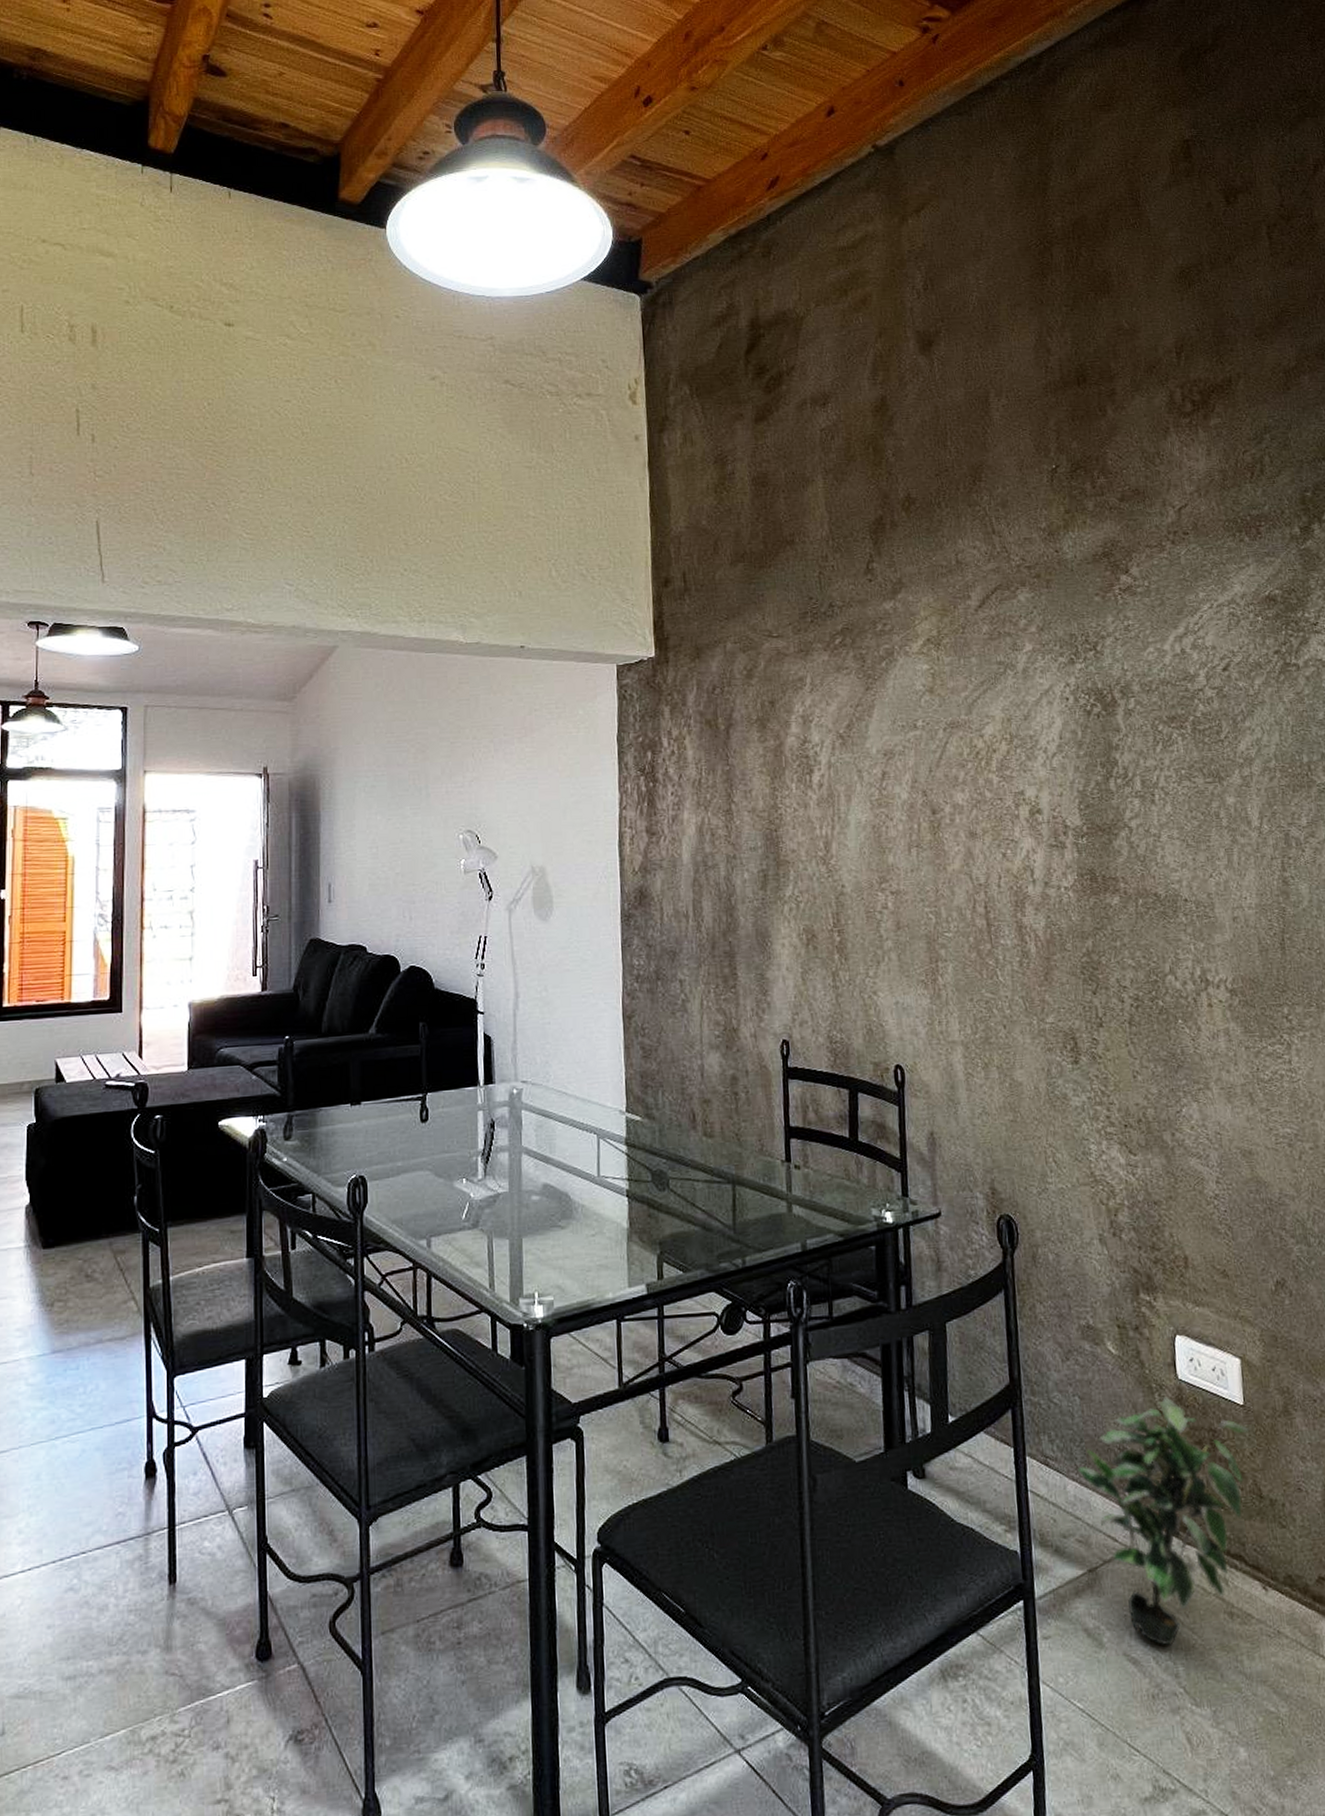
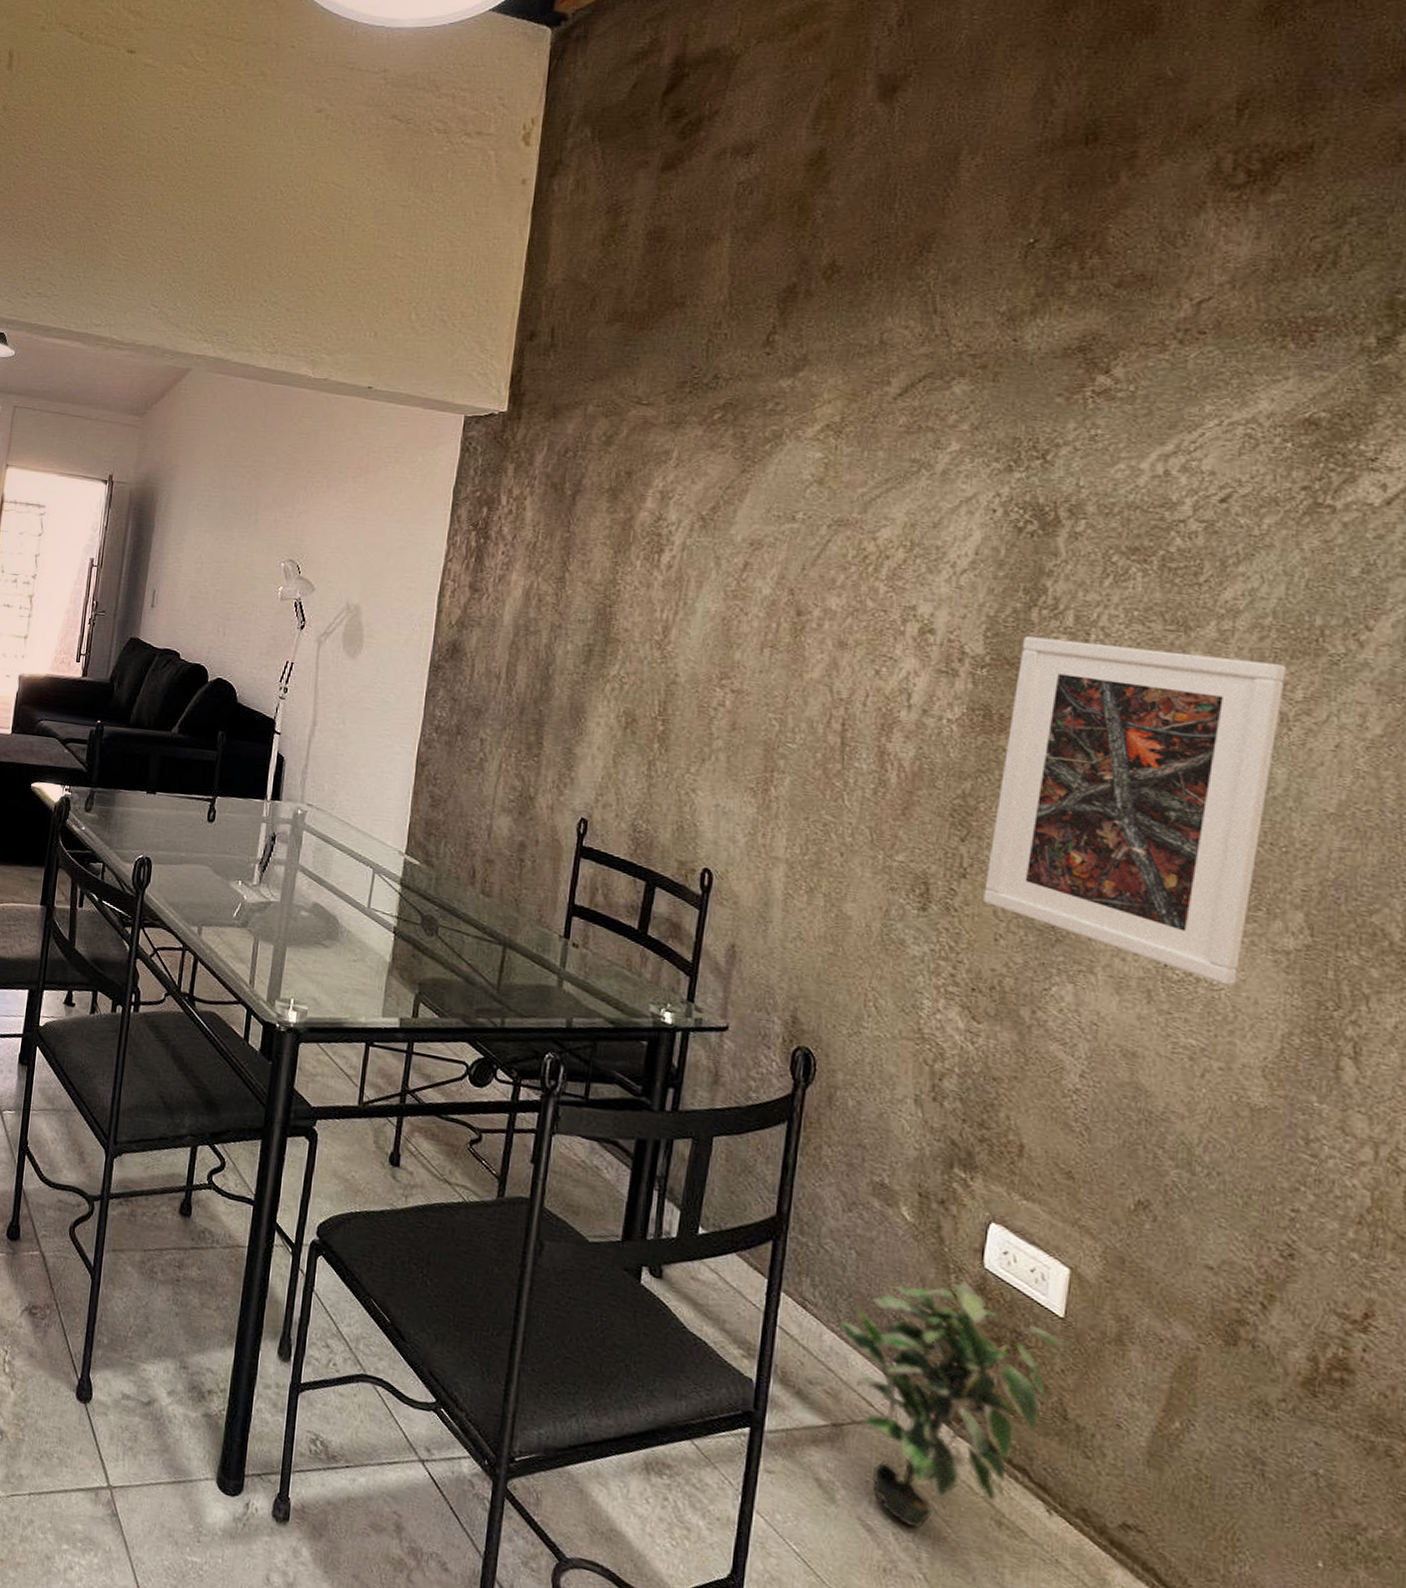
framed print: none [1108,798,1308,1075] -> present [983,636,1286,985]

